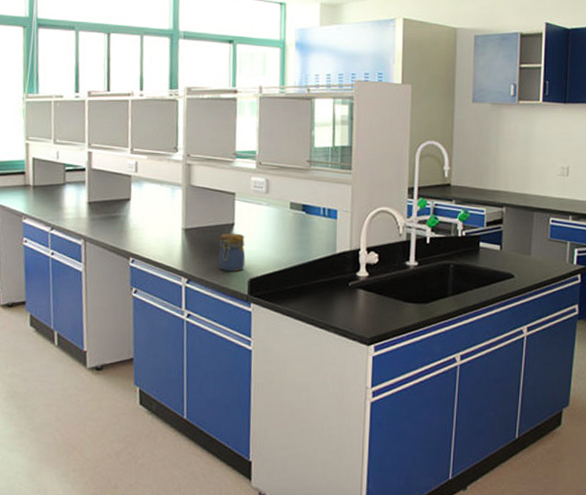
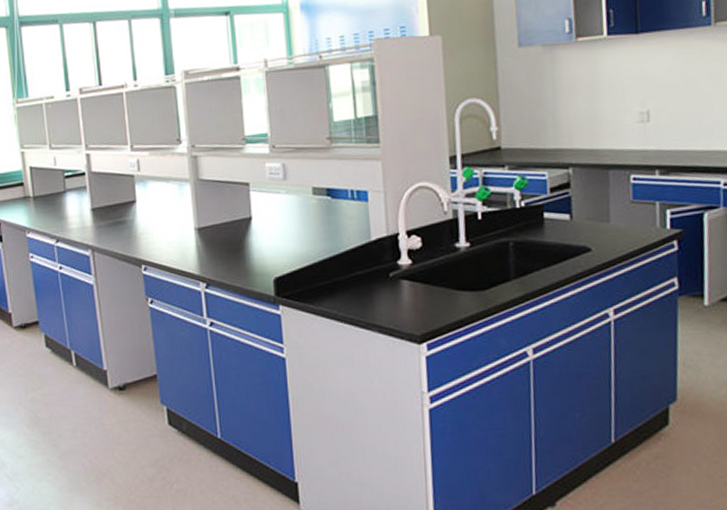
jar: present [219,233,246,271] -> none [237,228,268,271]

